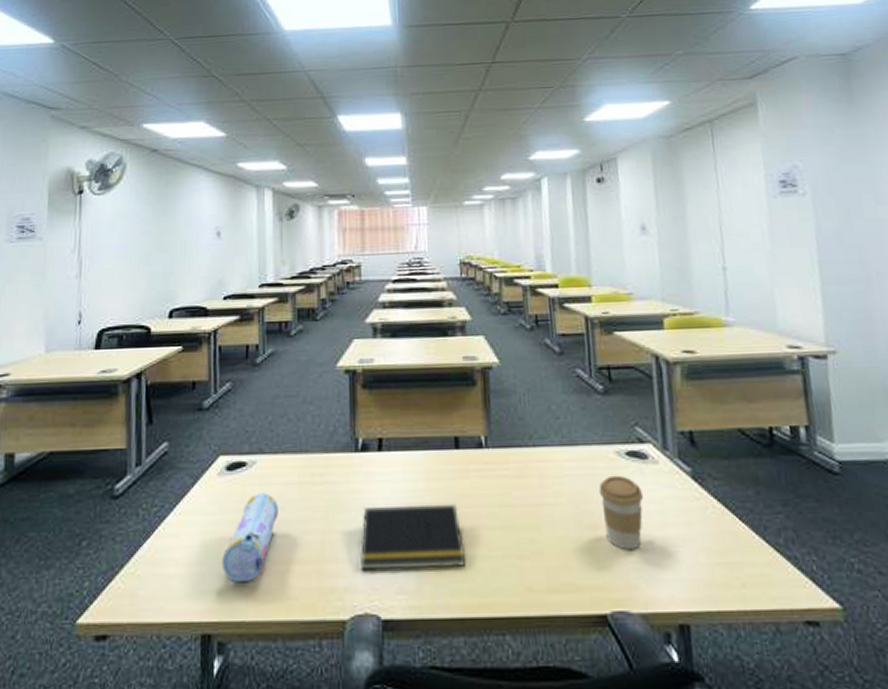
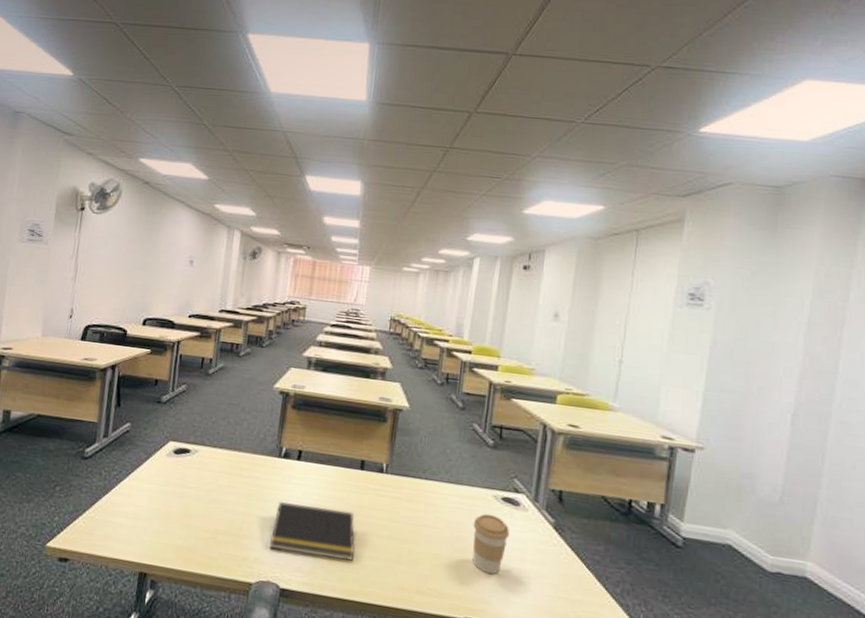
pencil case: present [222,493,278,583] -> none [161,475,211,541]

